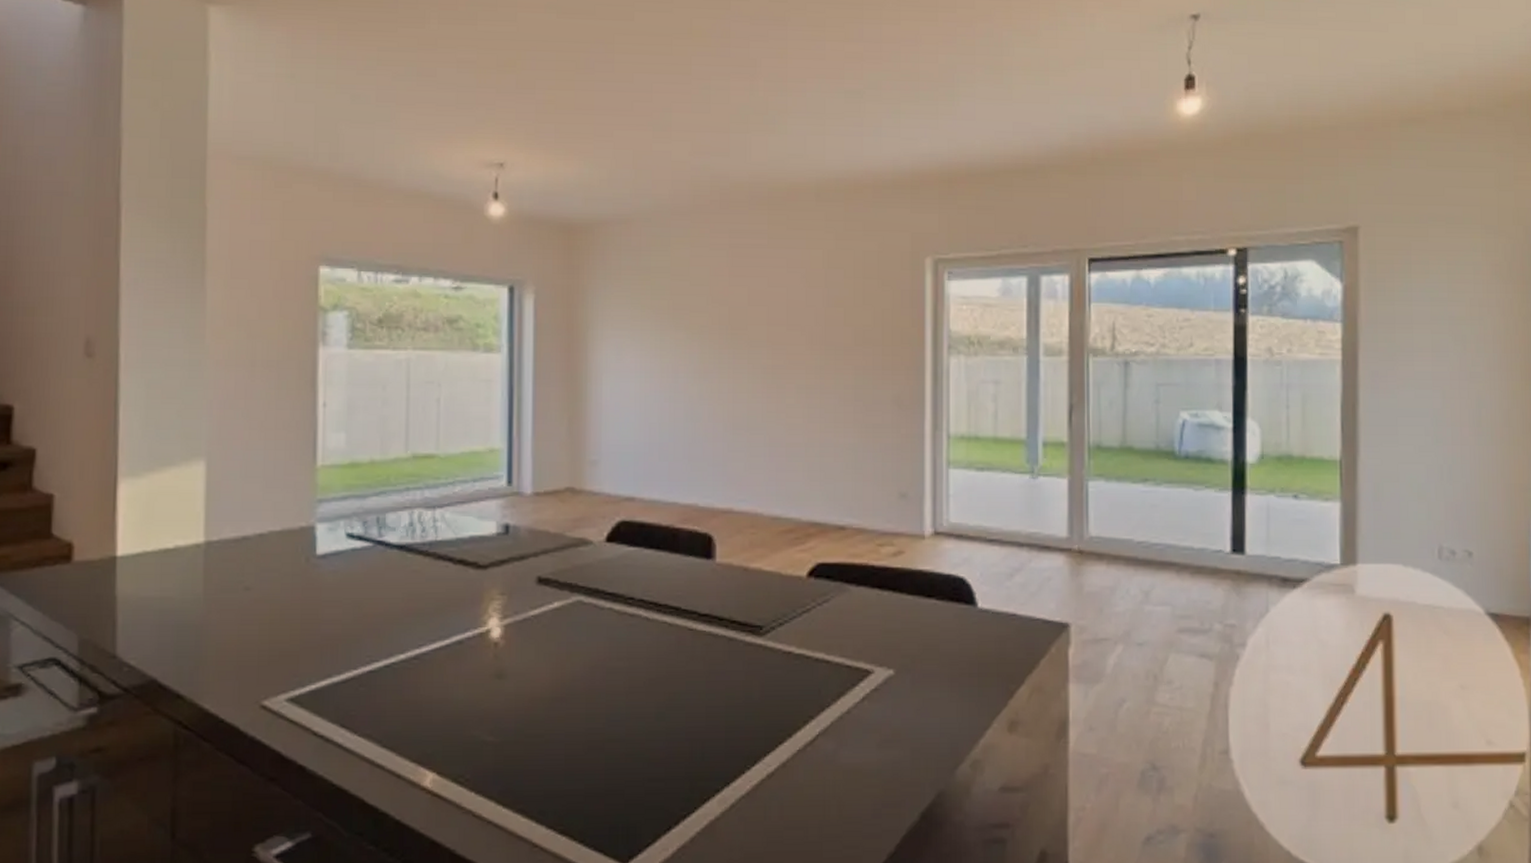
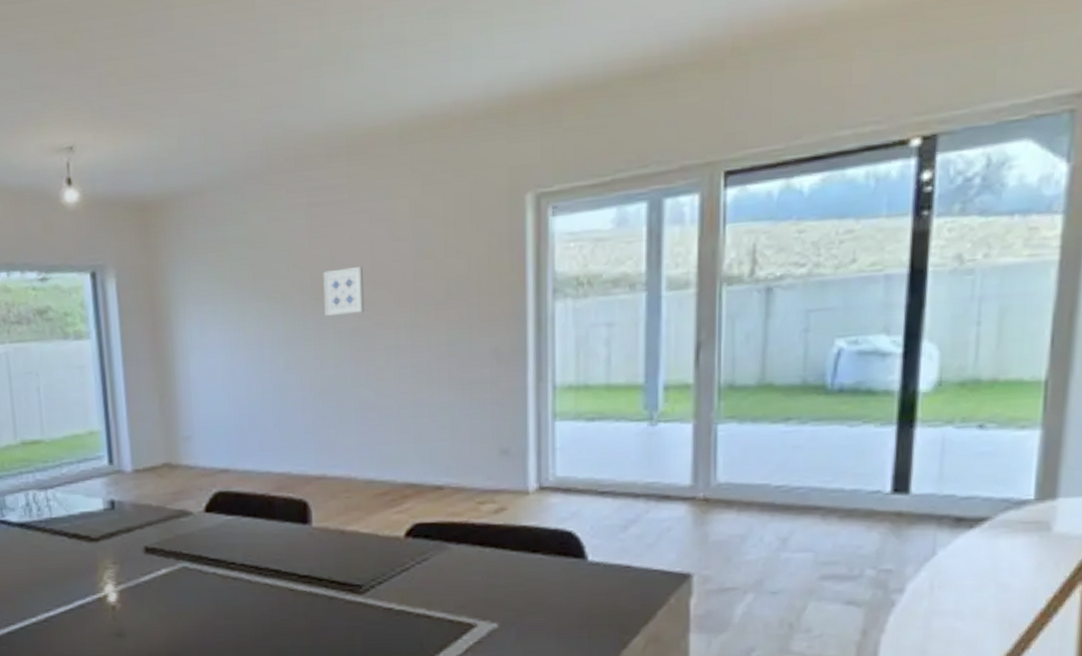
wall art: none [740,308,778,352] -> present [323,267,364,317]

